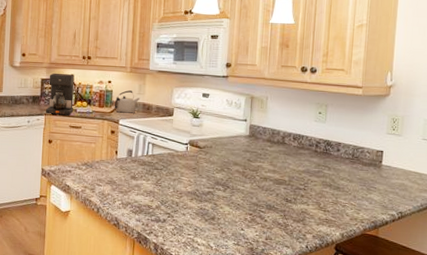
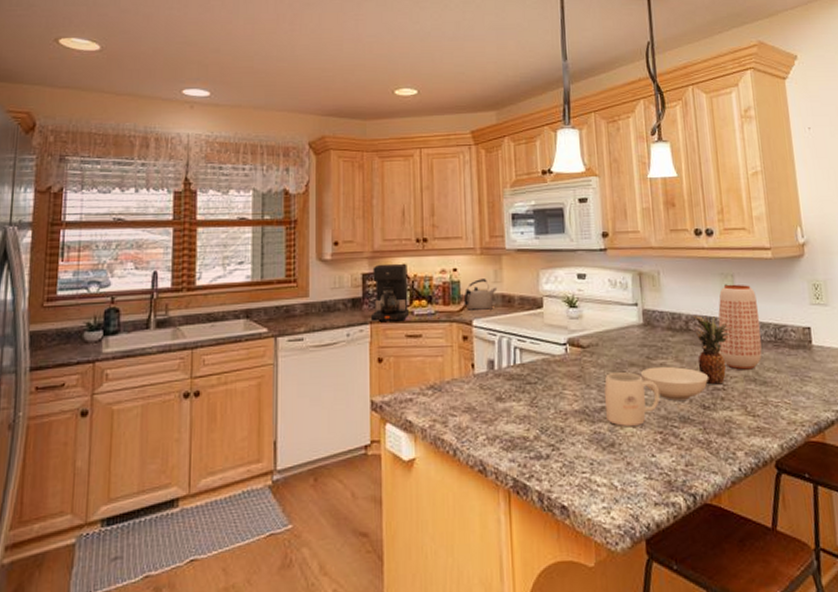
mug: none [211,168,254,208] -> present [604,372,660,427]
bowl: none [242,167,294,194] -> present [641,366,709,401]
fruit: none [287,133,320,186] -> present [693,316,733,385]
vase: none [306,112,344,178] -> present [718,284,762,370]

